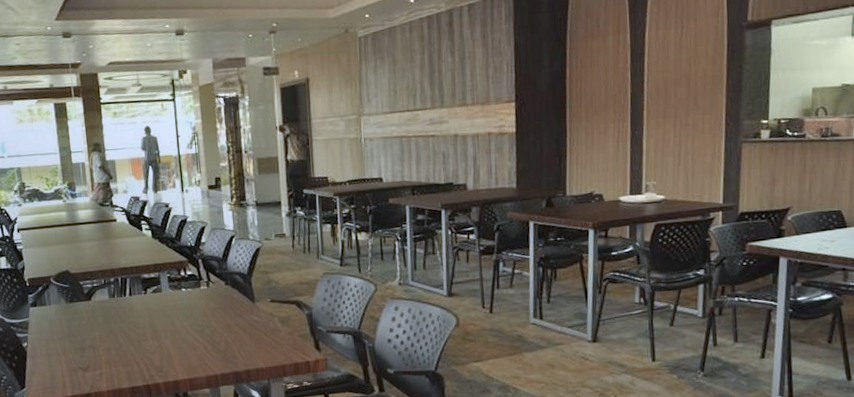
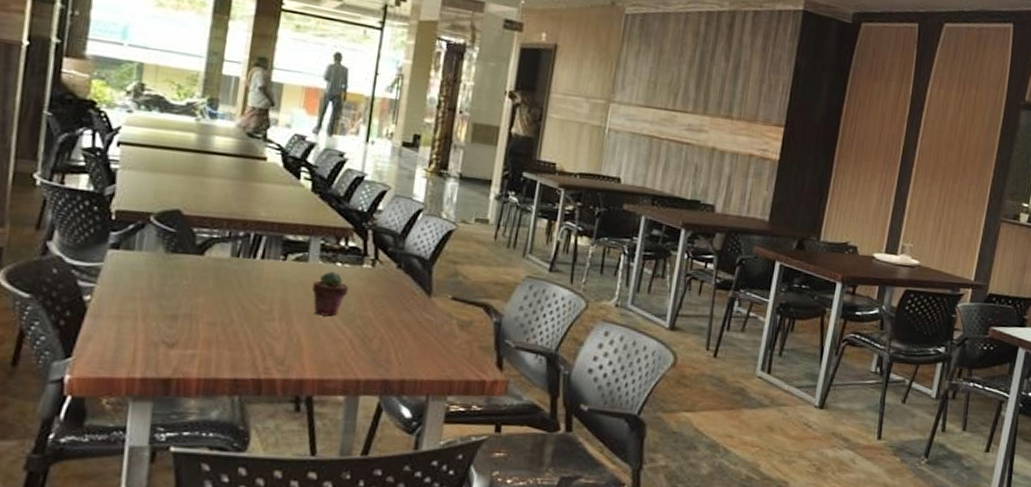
potted succulent: none [168,296,195,331] -> present [311,271,348,317]

